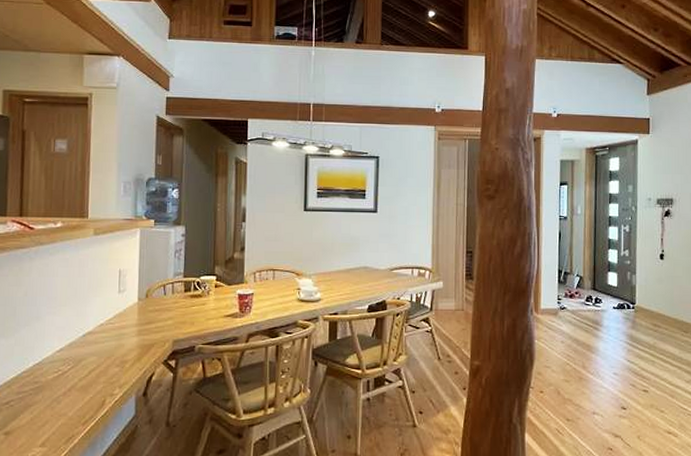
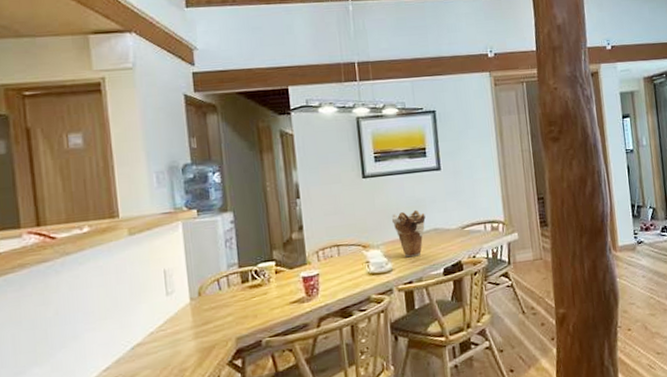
vase: none [325,246,357,291] -> present [391,209,426,258]

